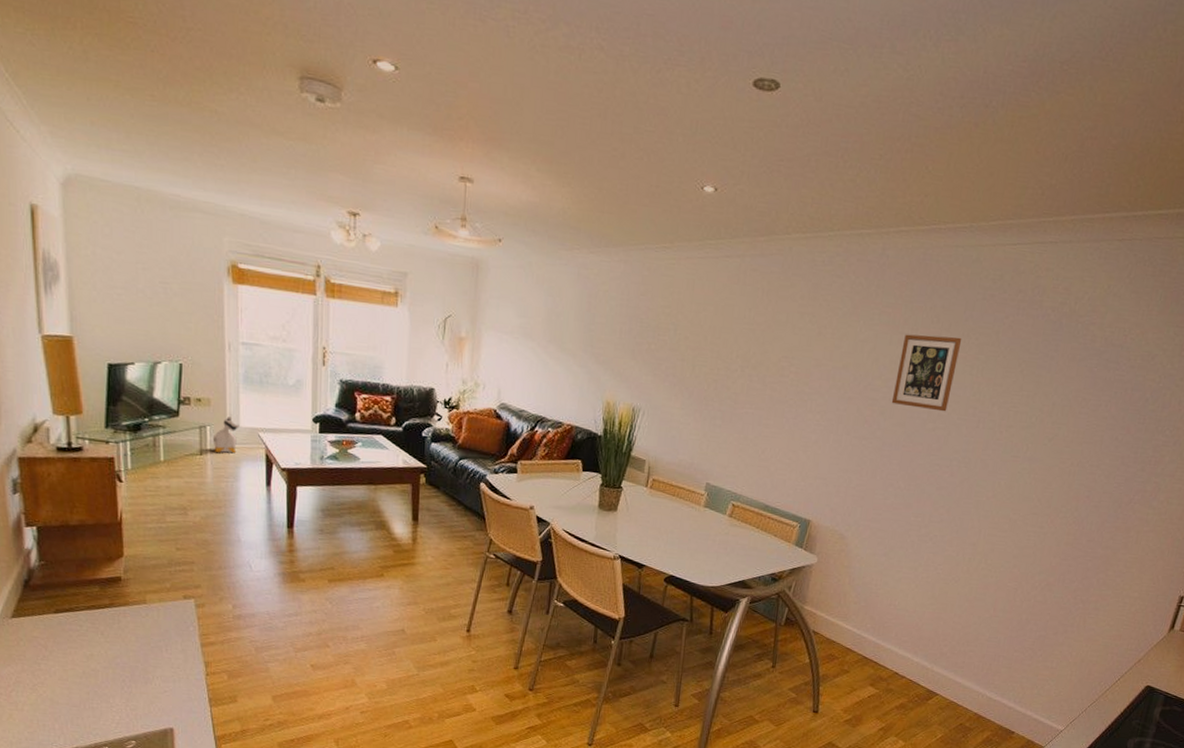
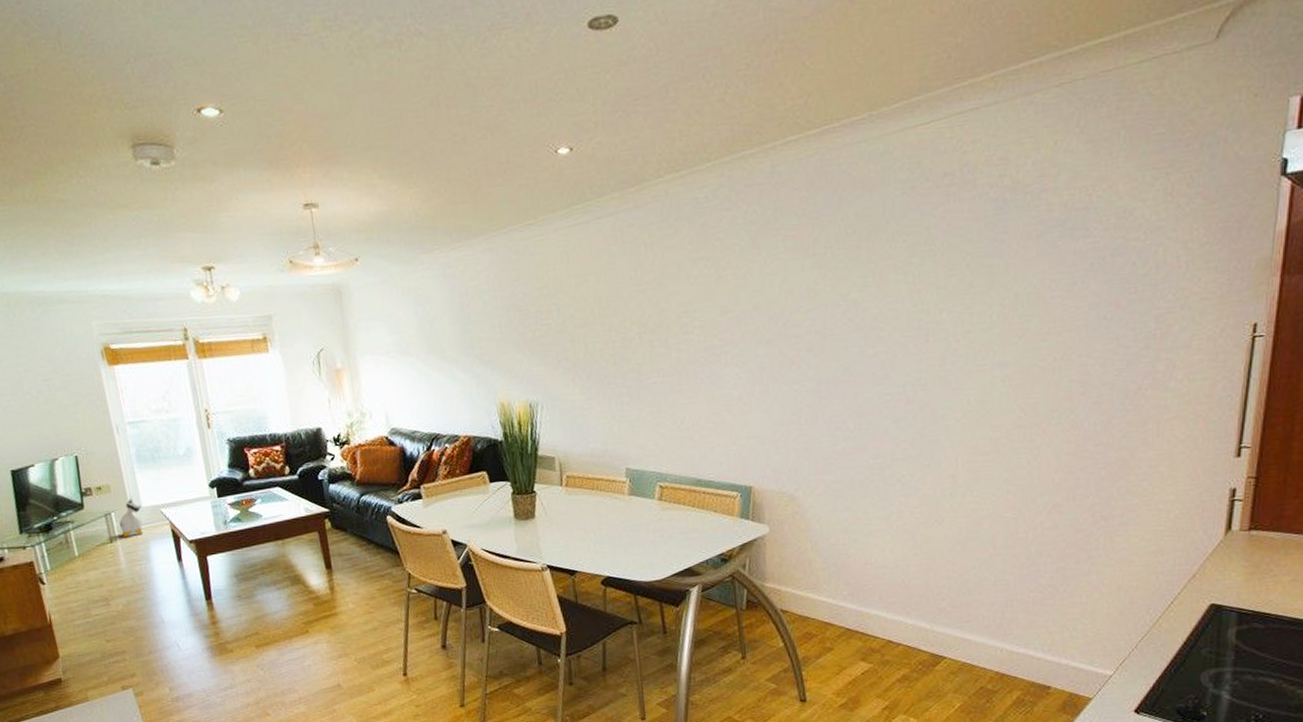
picture frame: present [891,334,962,412] -> none [817,244,887,337]

